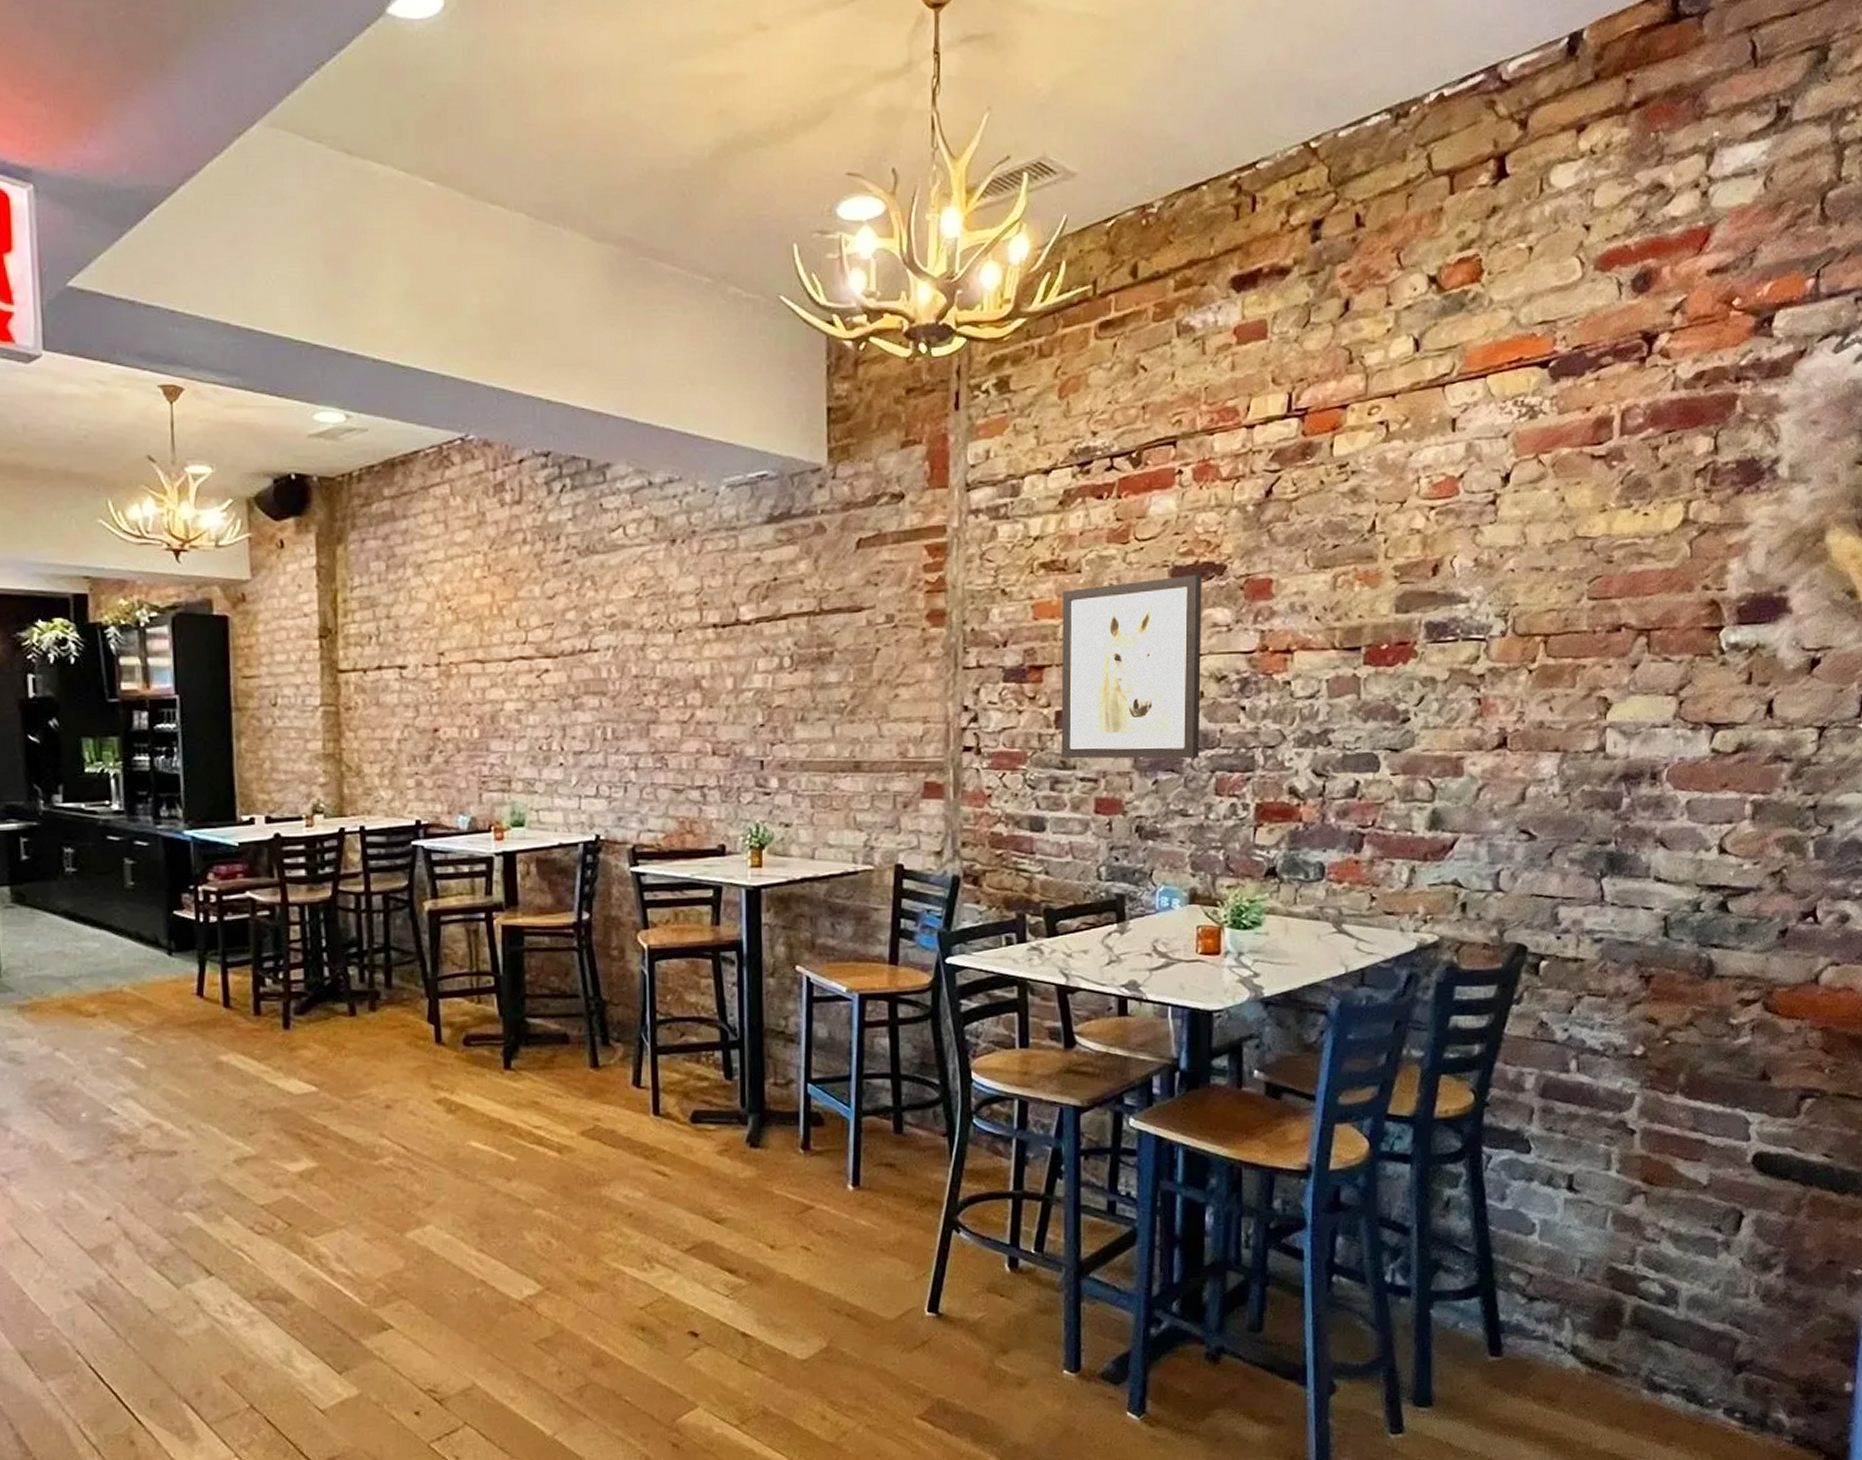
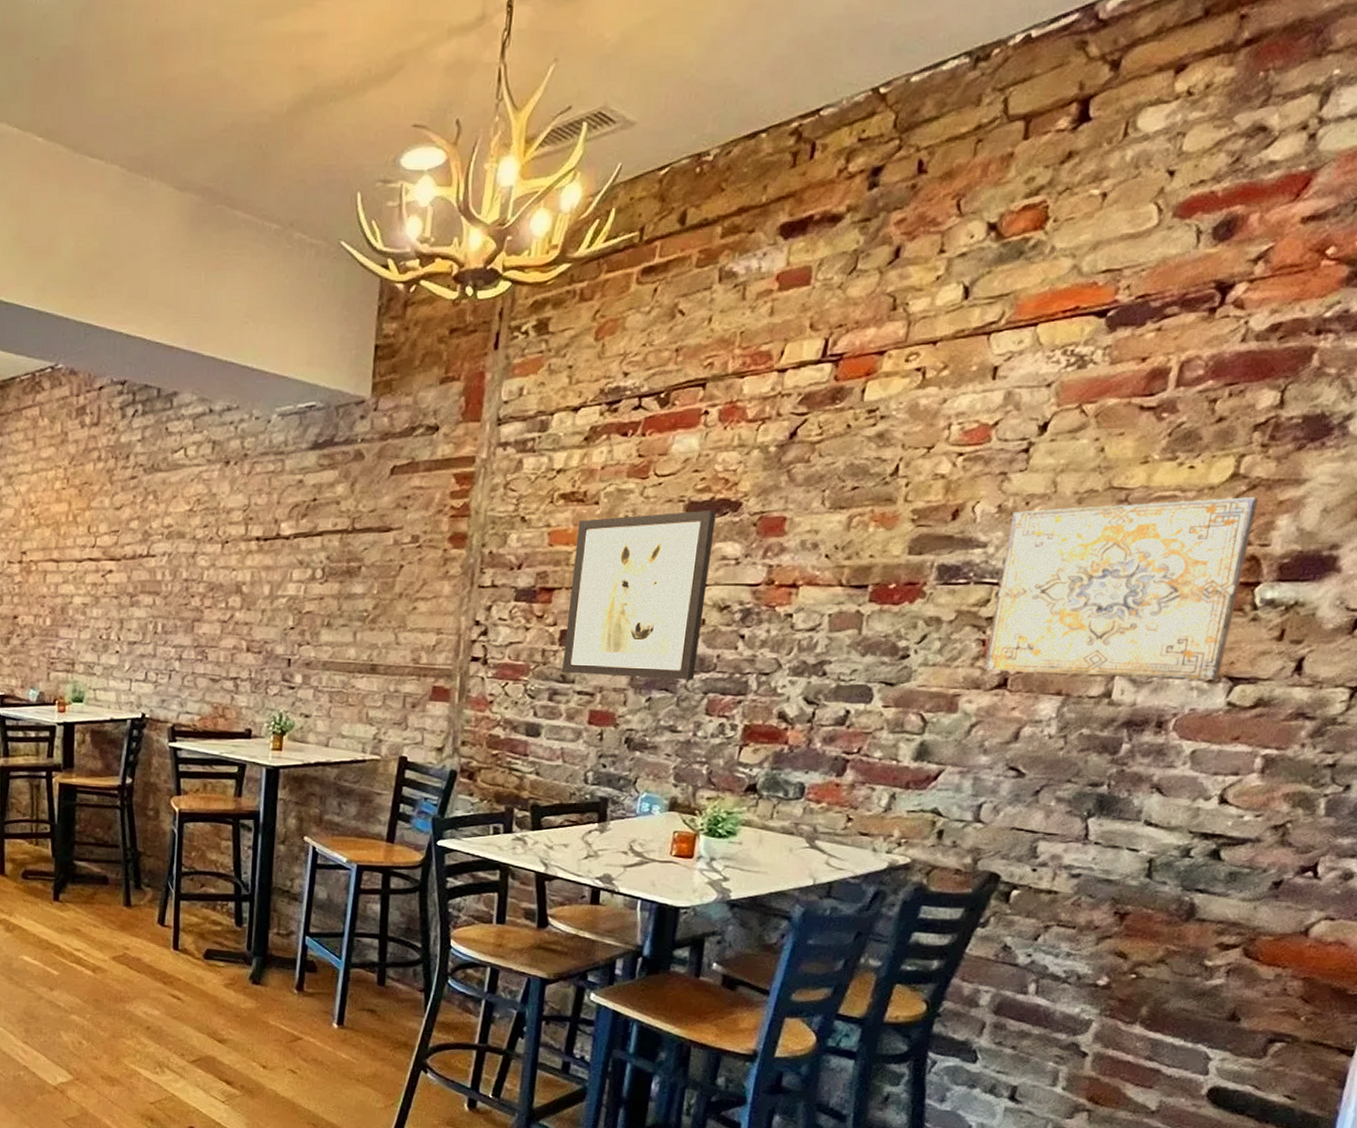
wall art: none [1484,542,1710,731] -> present [985,497,1259,680]

